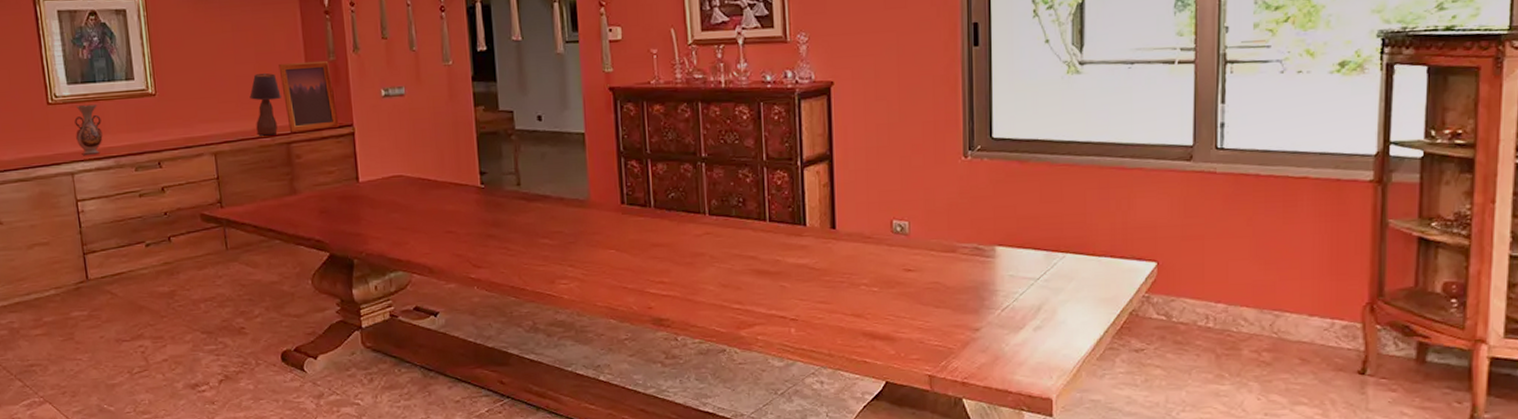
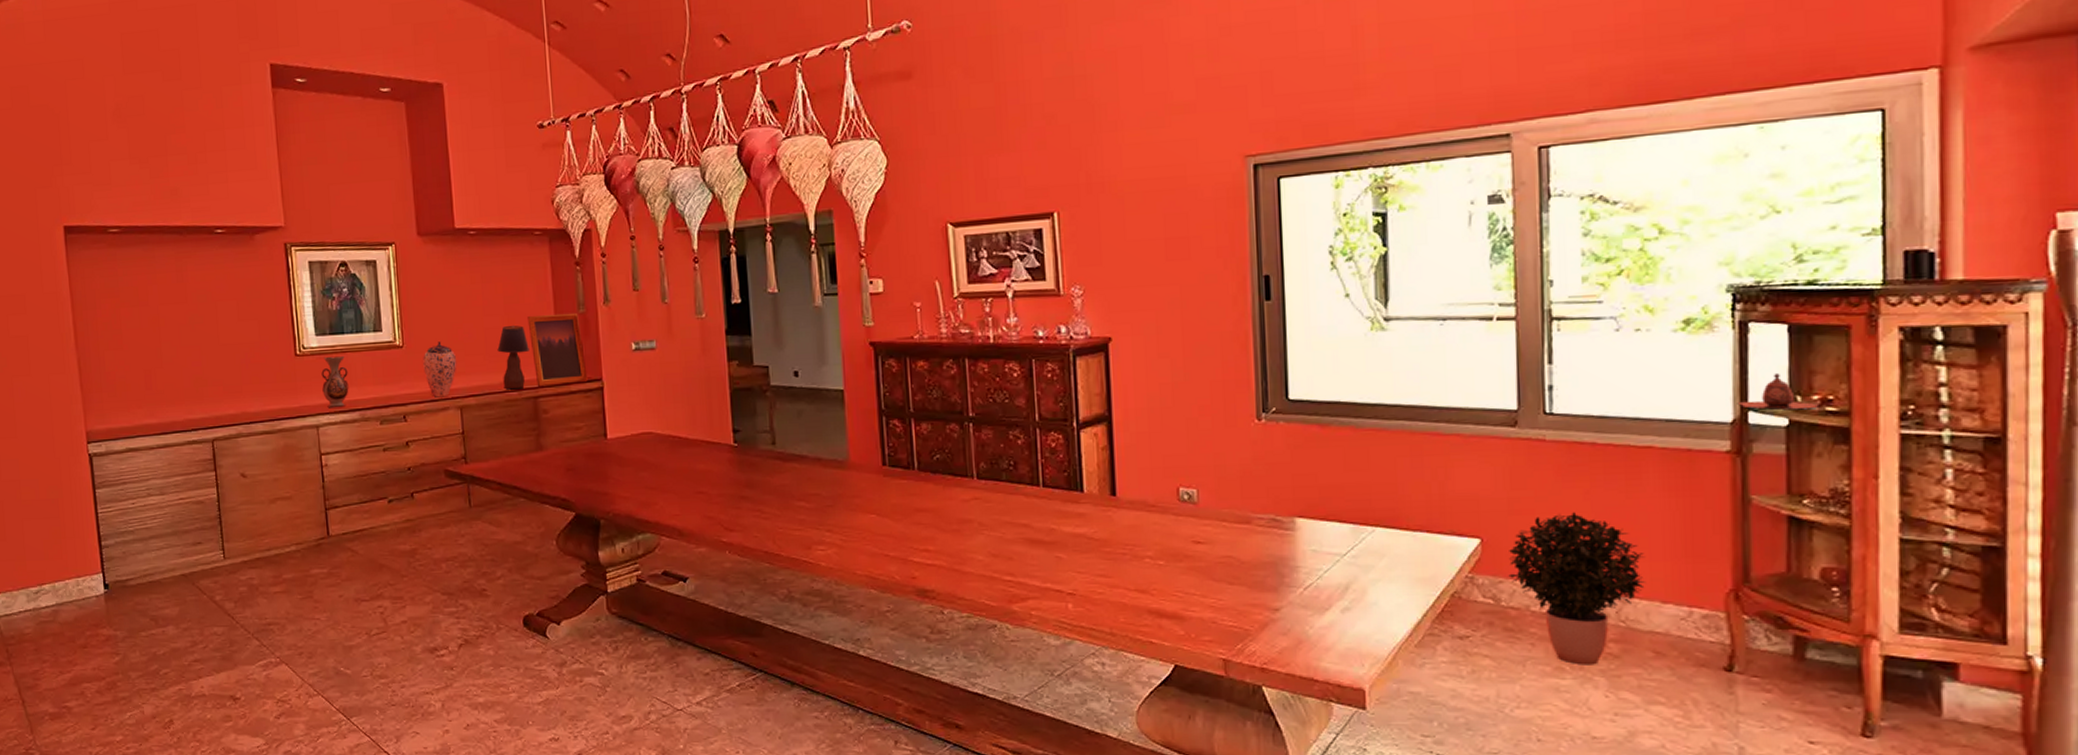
decorative urn: none [176,89,210,144] -> present [423,341,457,398]
potted plant: none [1179,237,1297,373] -> present [1508,512,1646,665]
decorative jar: none [1381,110,1450,143] -> present [1737,374,1820,410]

